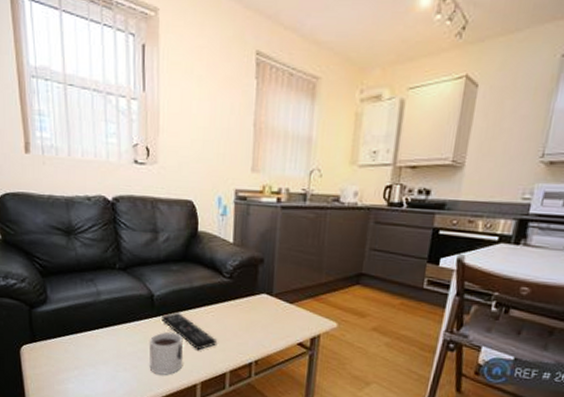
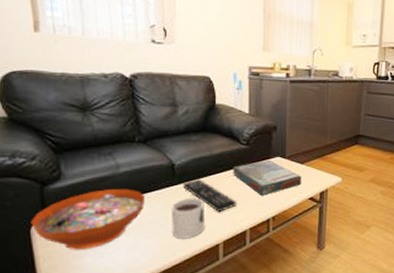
decorative bowl: none [20,316,124,375] -> present [30,188,145,250]
board game: none [214,296,290,336] -> present [233,159,301,196]

